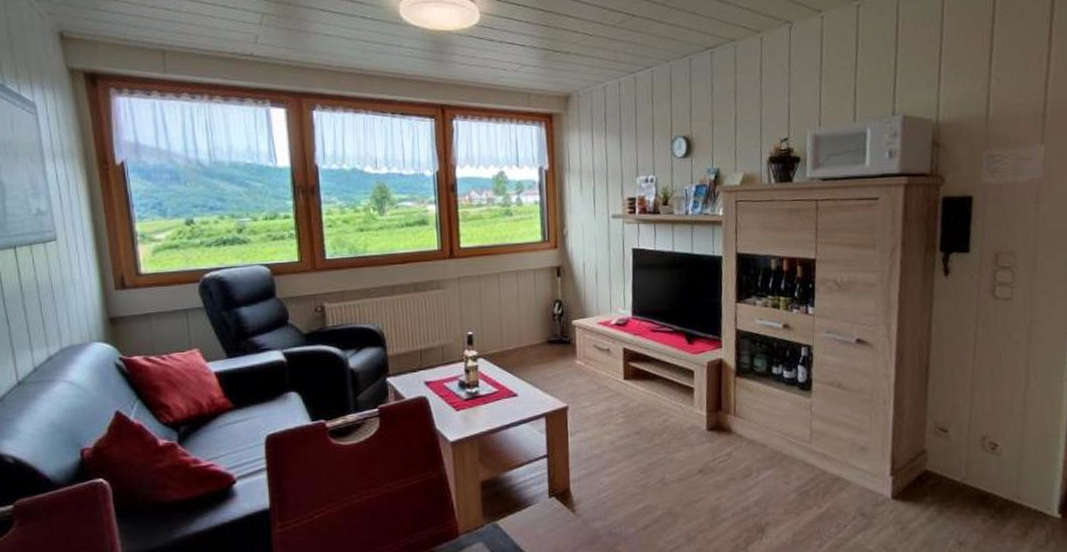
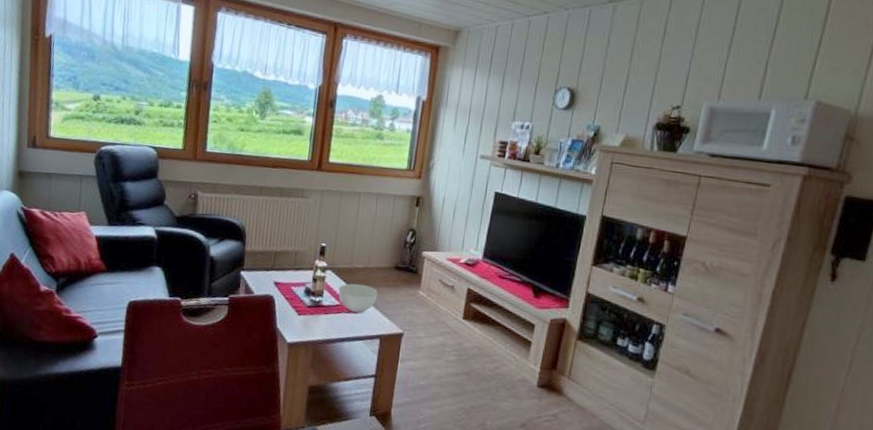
bowl: none [494,365,535,397] -> present [338,283,378,314]

